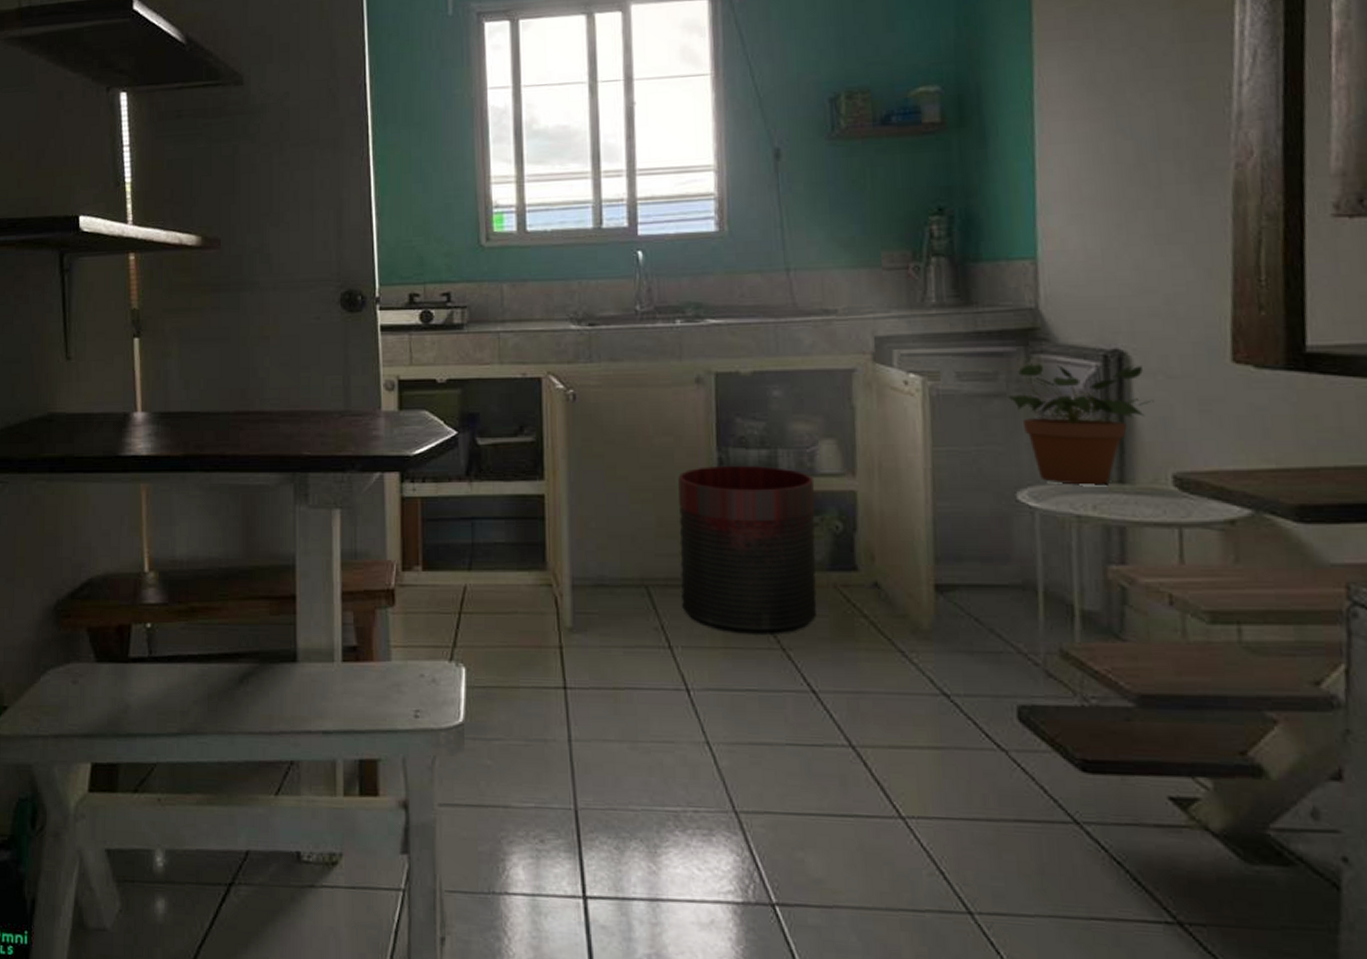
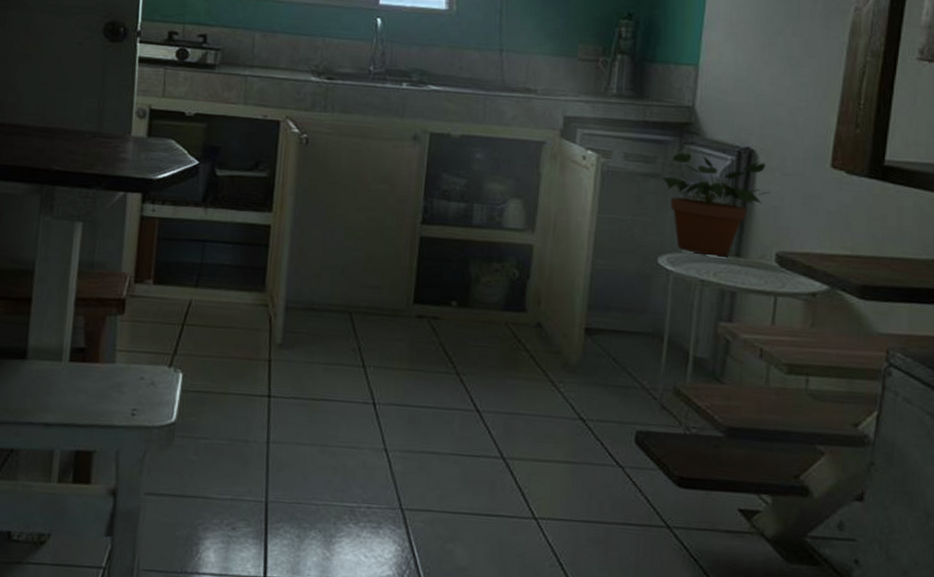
trash can: present [677,465,817,634] -> none [377,213,501,361]

